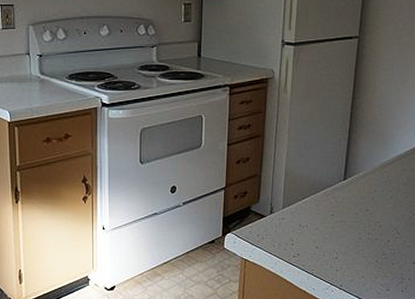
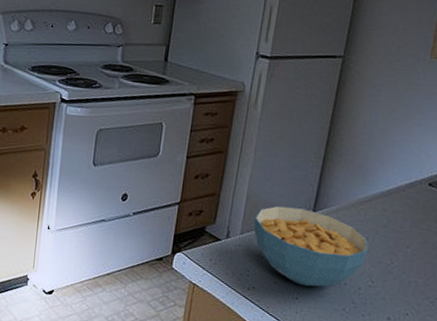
cereal bowl: none [293,178,393,246] -> present [254,205,369,287]

